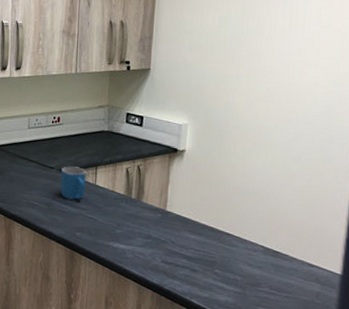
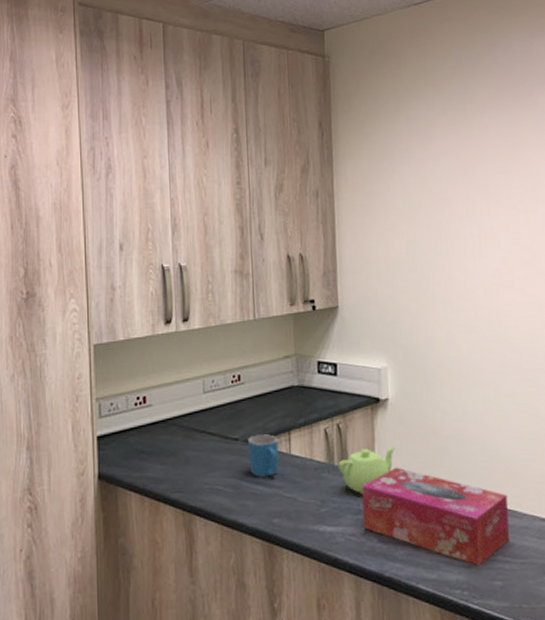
teapot: none [135,188,188,224] -> present [338,446,397,495]
tissue box: none [150,206,282,293] -> present [361,467,510,565]

